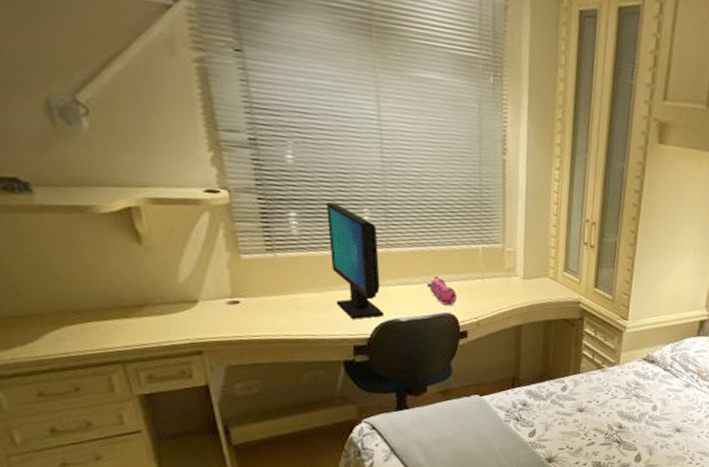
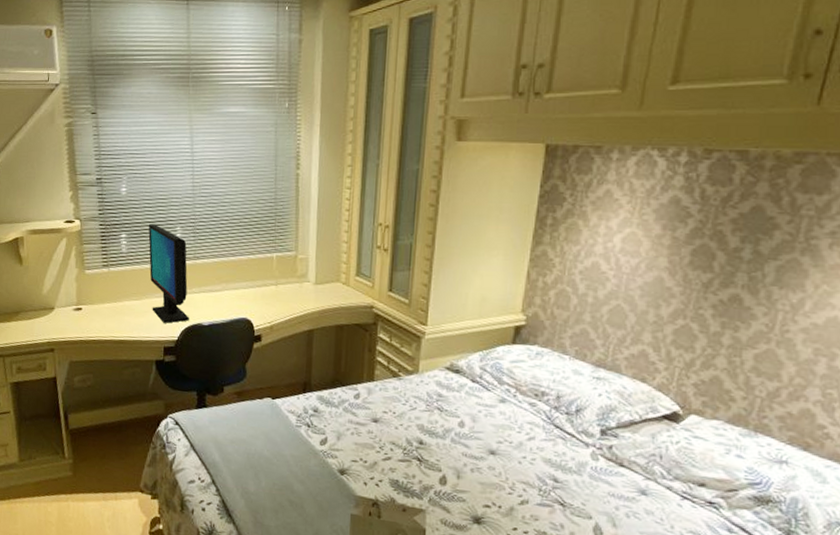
pencil case: present [426,275,457,306] -> none [226,283,253,311]

